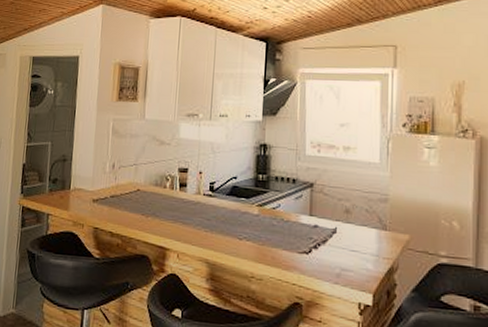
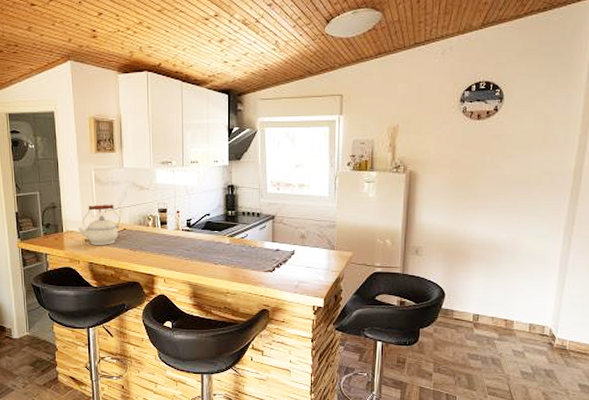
kettle: none [86,159,135,208] -> present [77,204,120,246]

